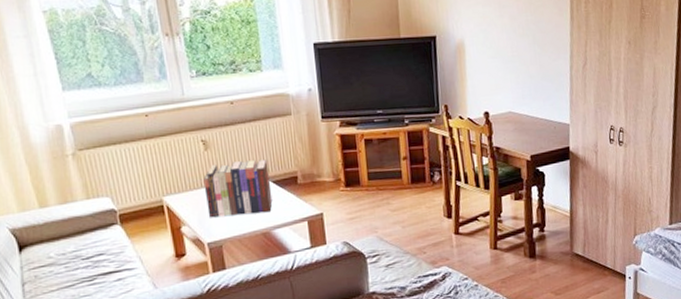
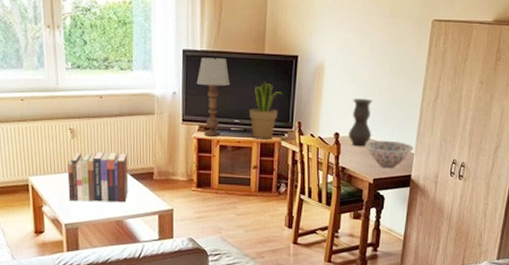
table lamp: none [332,47,369,132] -> present [196,57,231,137]
potted plant: none [392,66,425,128] -> present [249,81,283,140]
vase: none [498,73,524,124] -> present [348,99,373,147]
bowl: none [518,113,569,144] -> present [366,140,414,169]

